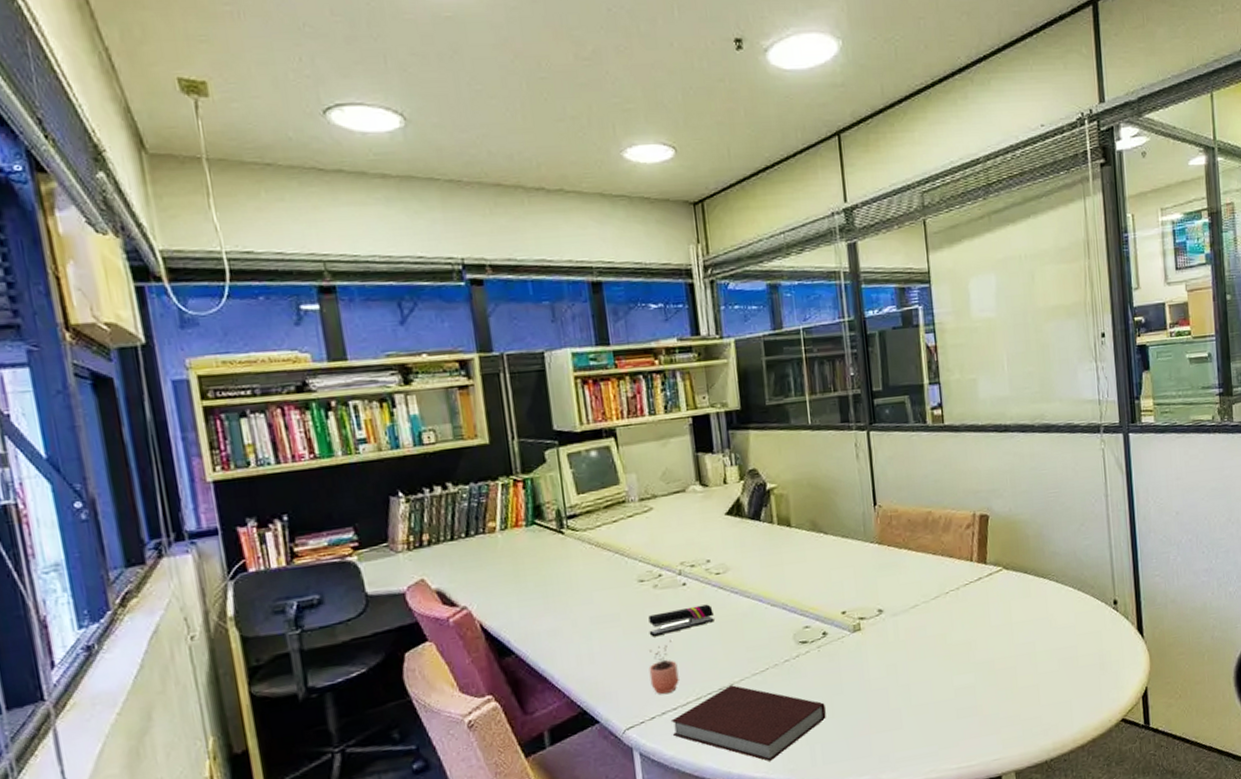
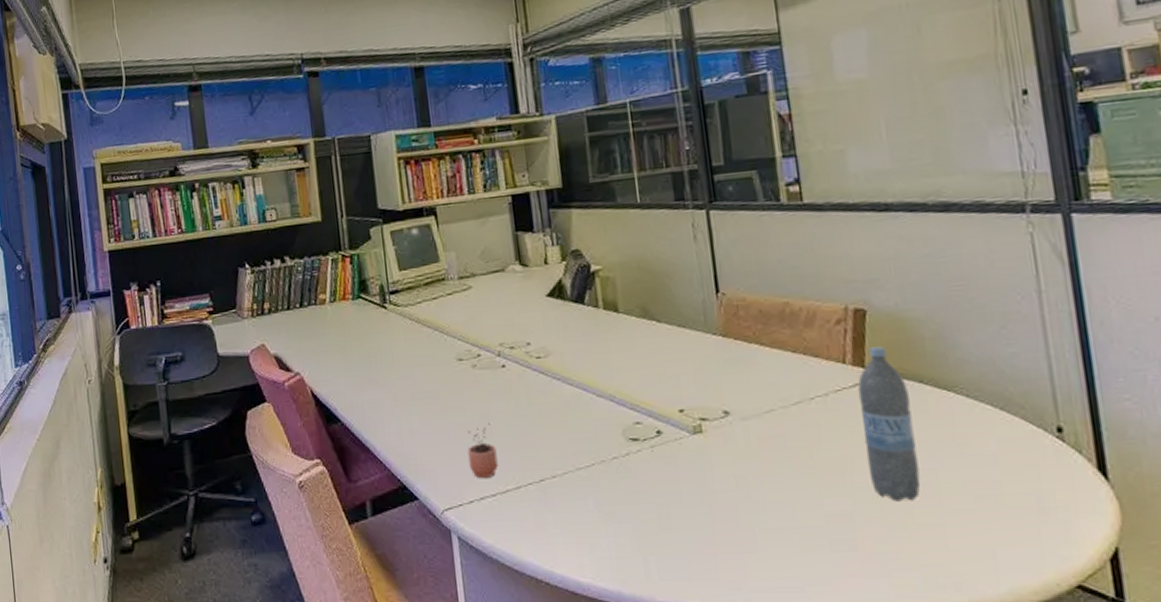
stapler: present [648,604,714,637] -> none [467,389,535,418]
notebook: present [670,685,826,762] -> none [489,478,662,566]
water bottle: none [981,545,1023,672] -> present [857,346,921,502]

